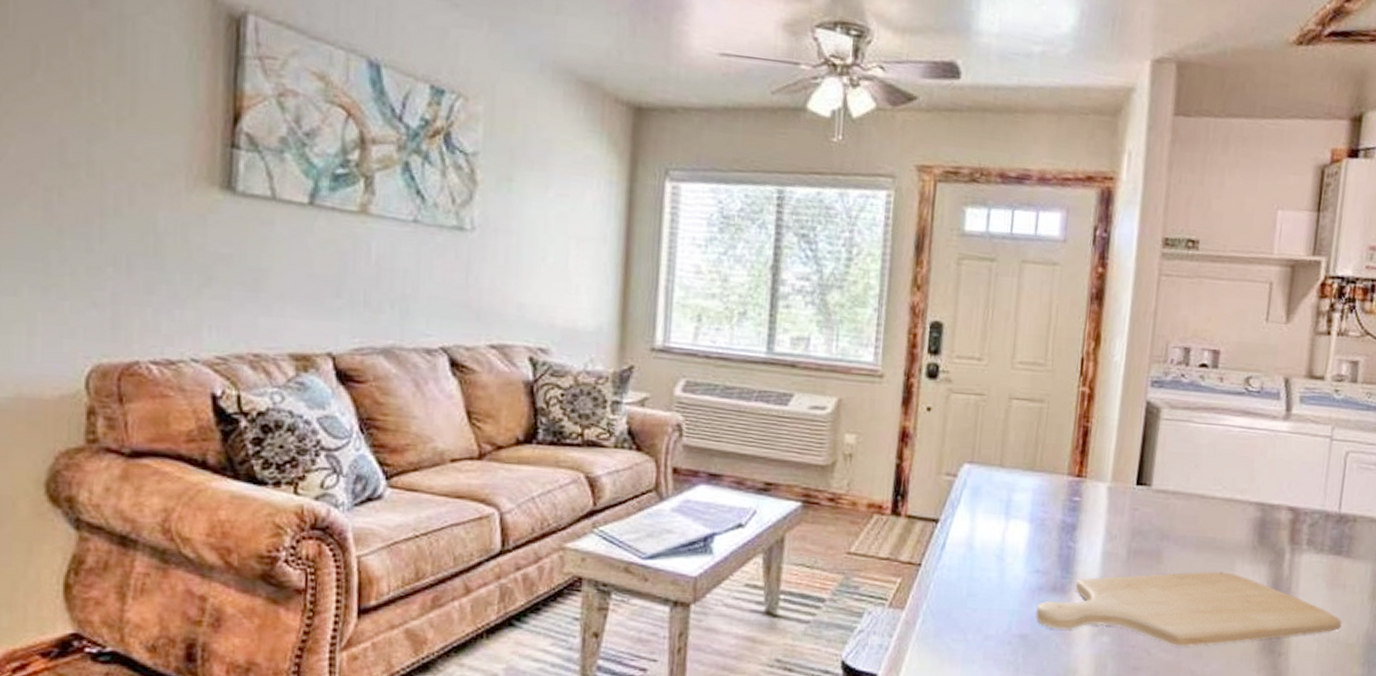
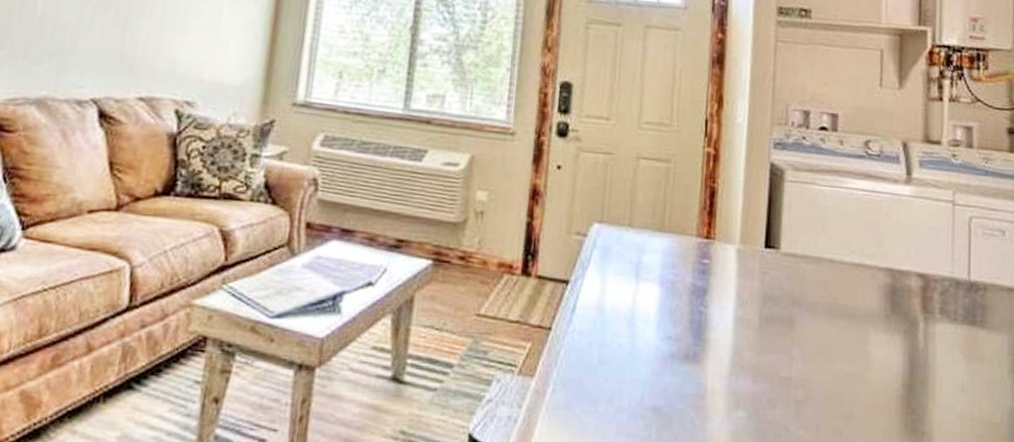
chopping board: present [1035,571,1342,647] -> none [668,341,984,424]

